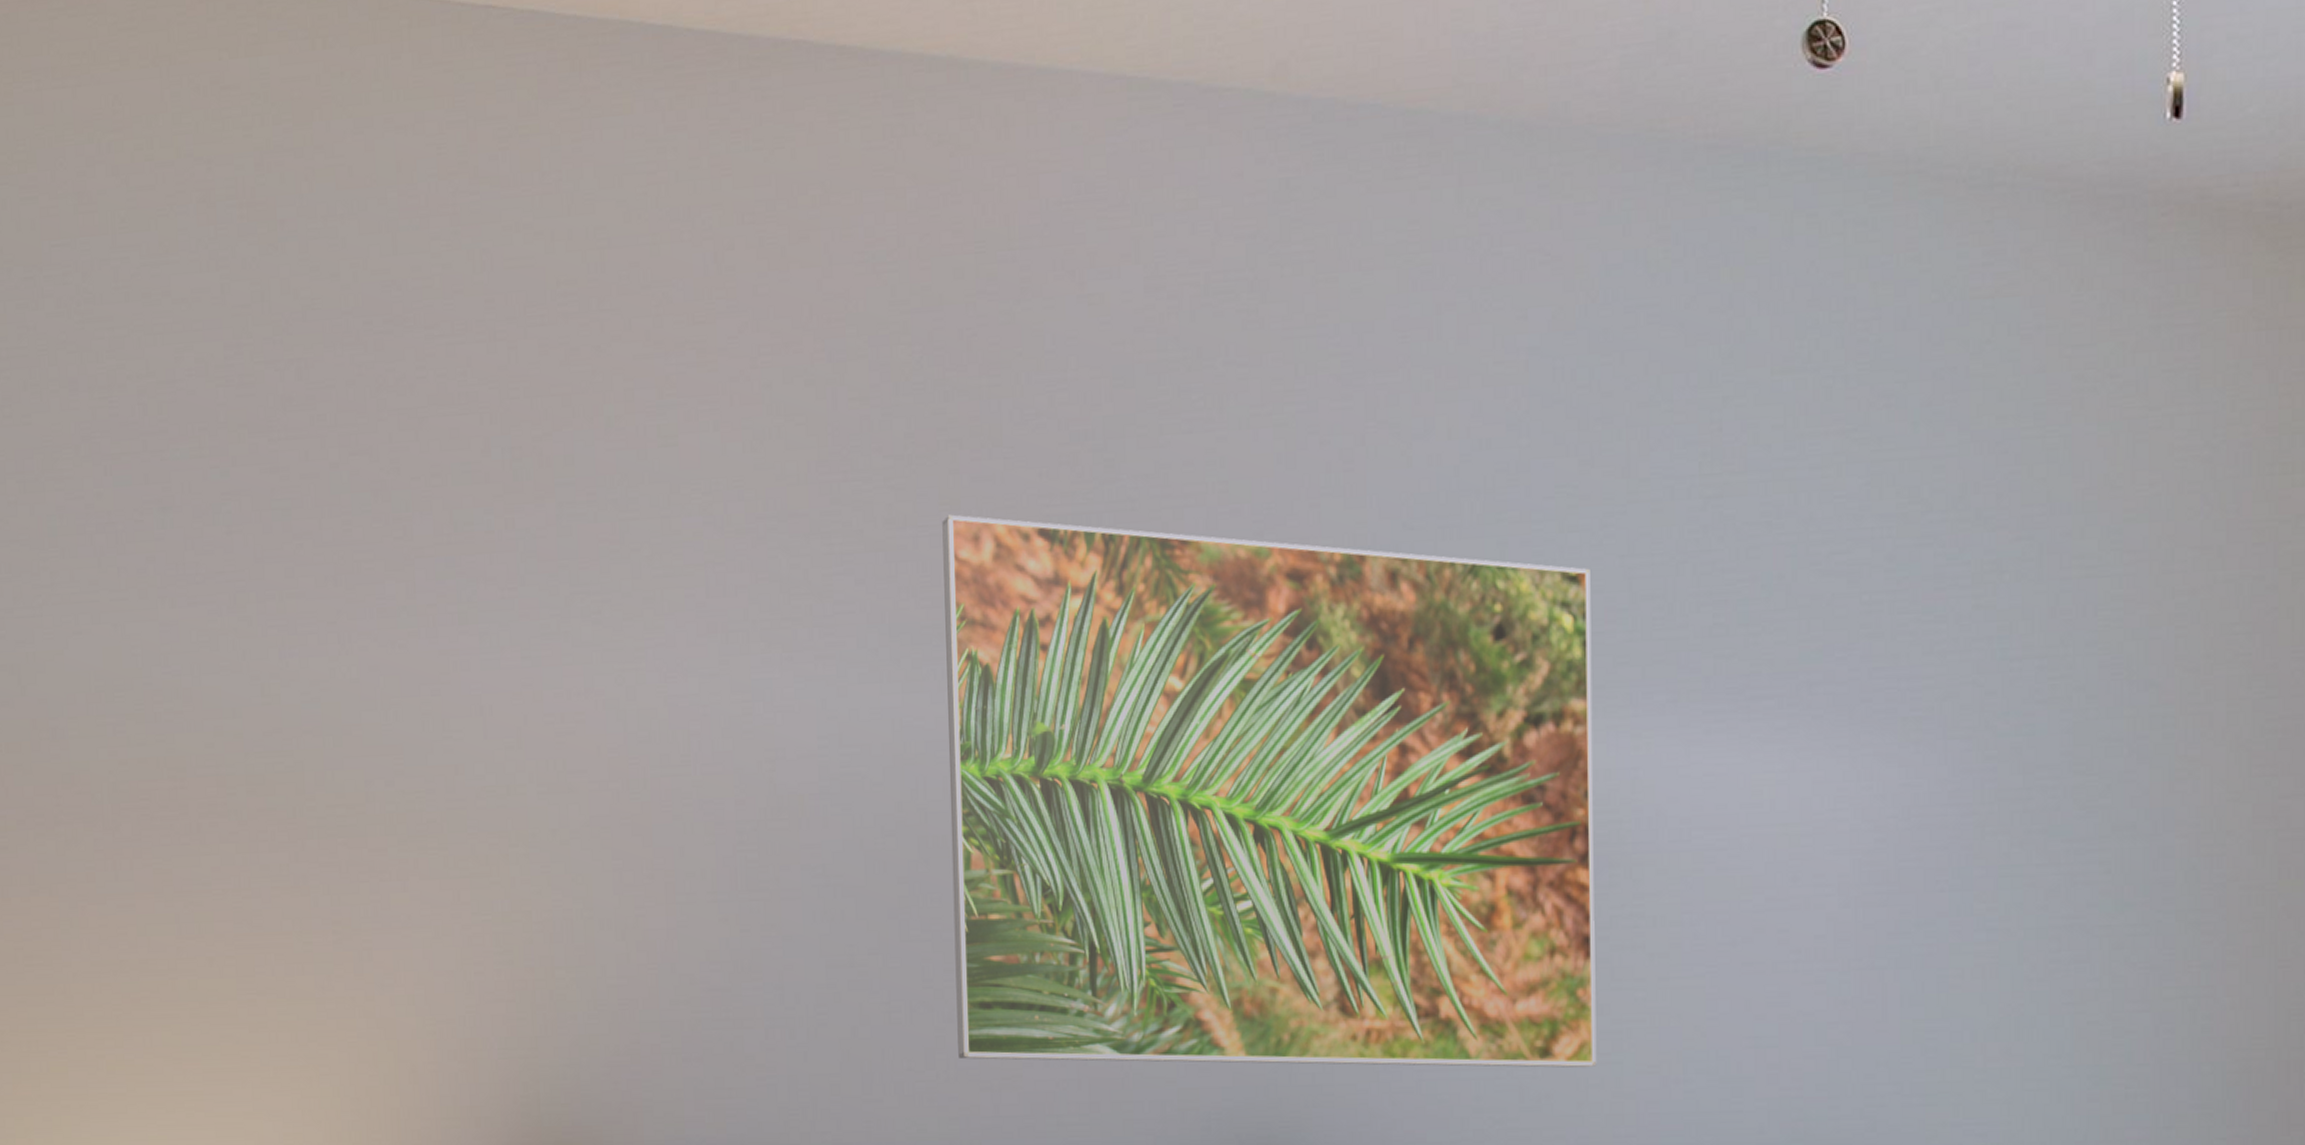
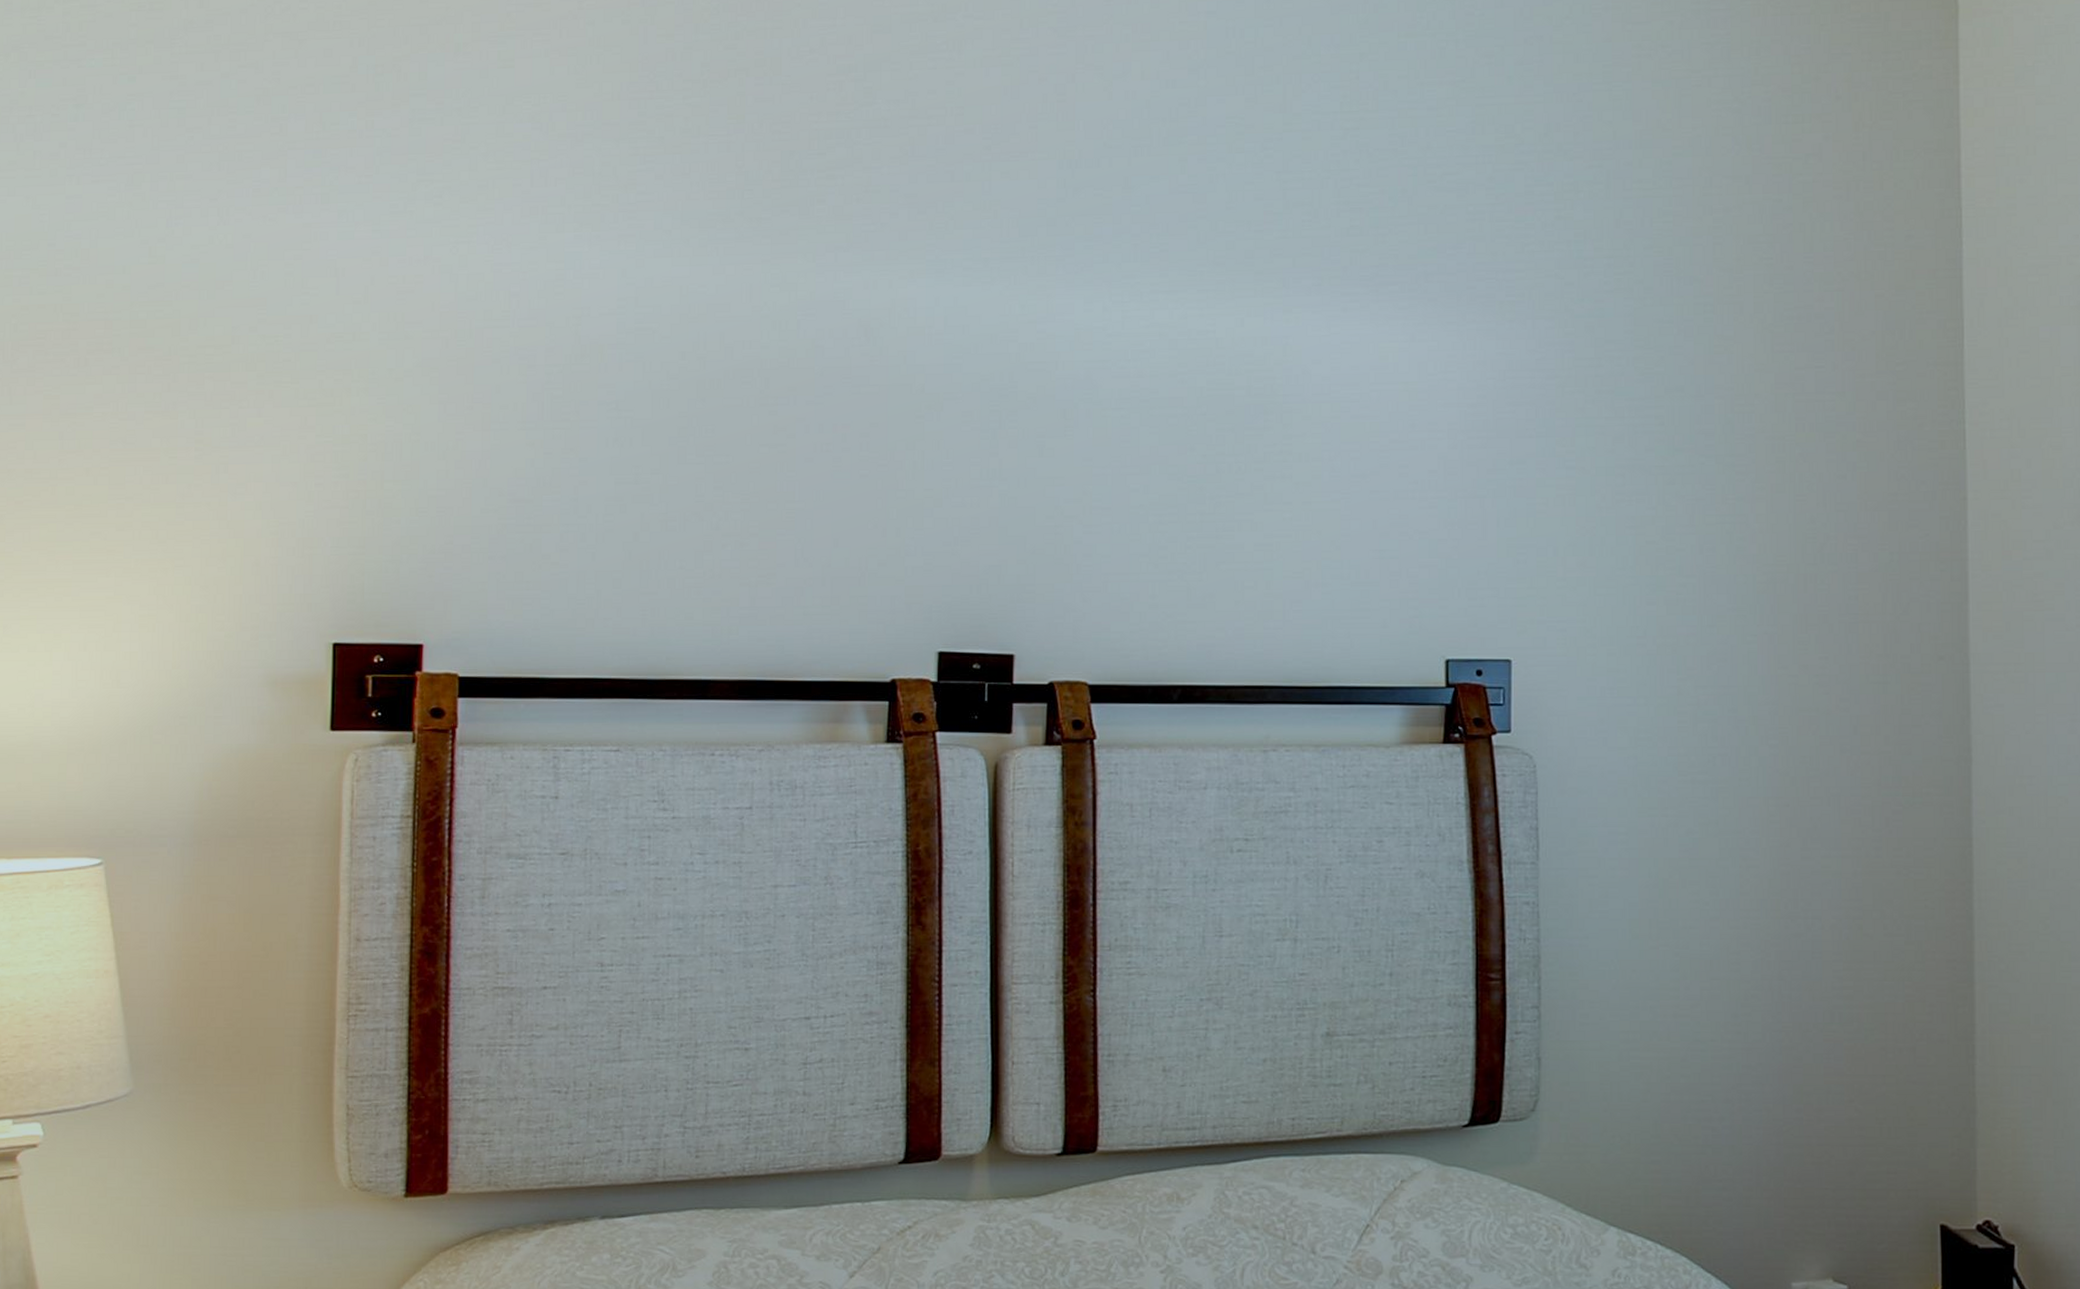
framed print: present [942,514,1597,1068] -> none [723,127,1253,573]

